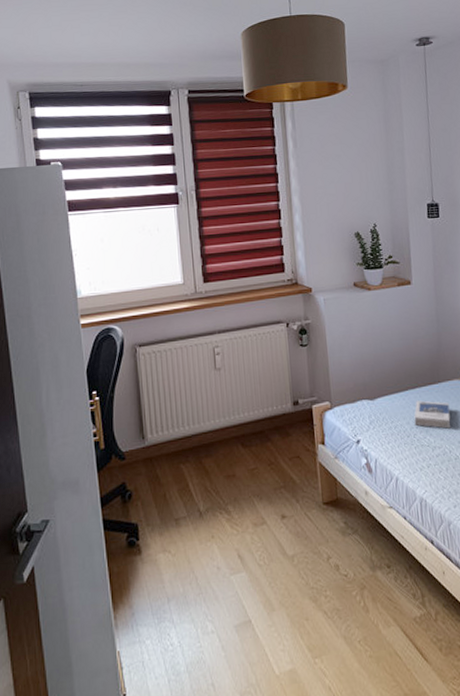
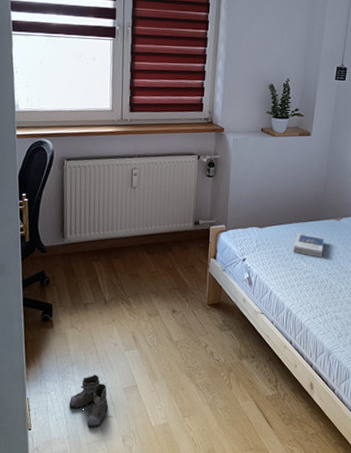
boots: none [170,611,226,685] -> present [69,375,113,428]

